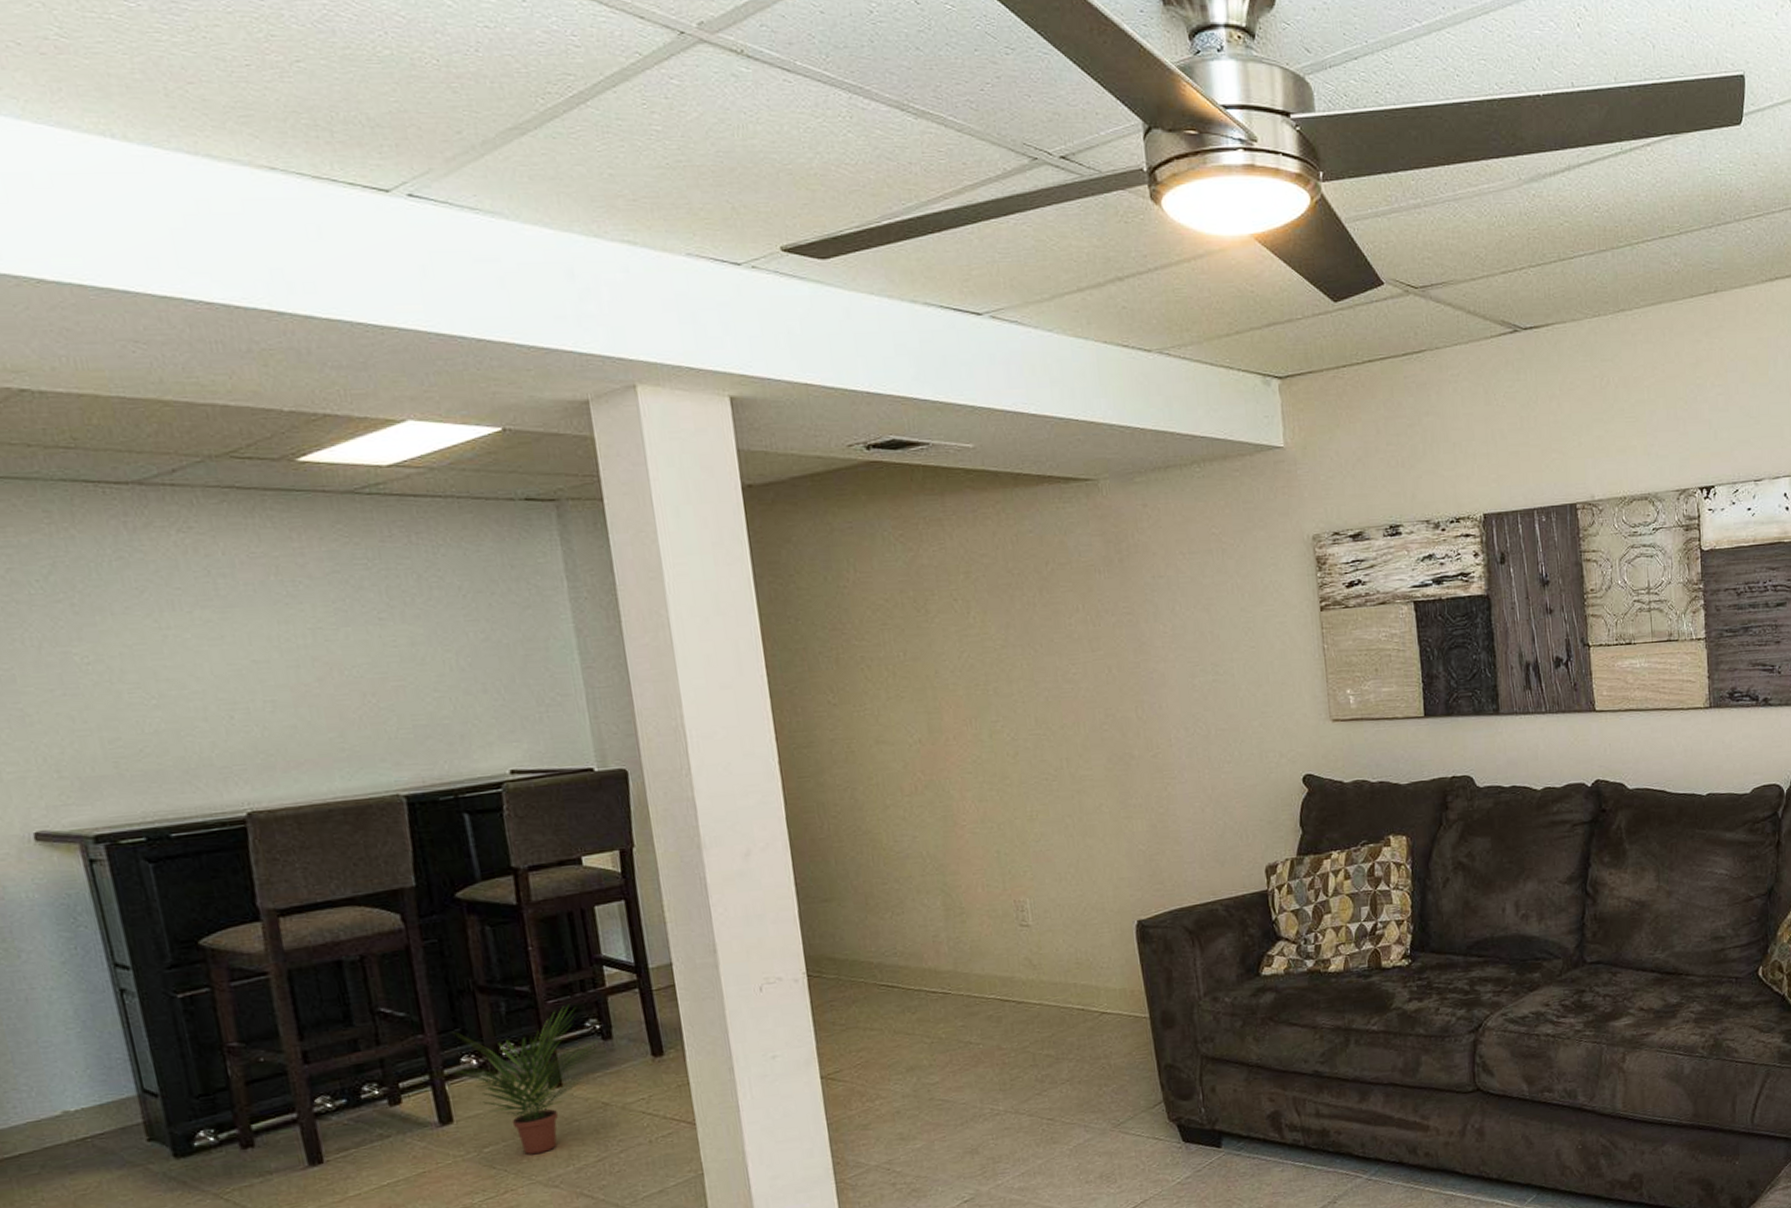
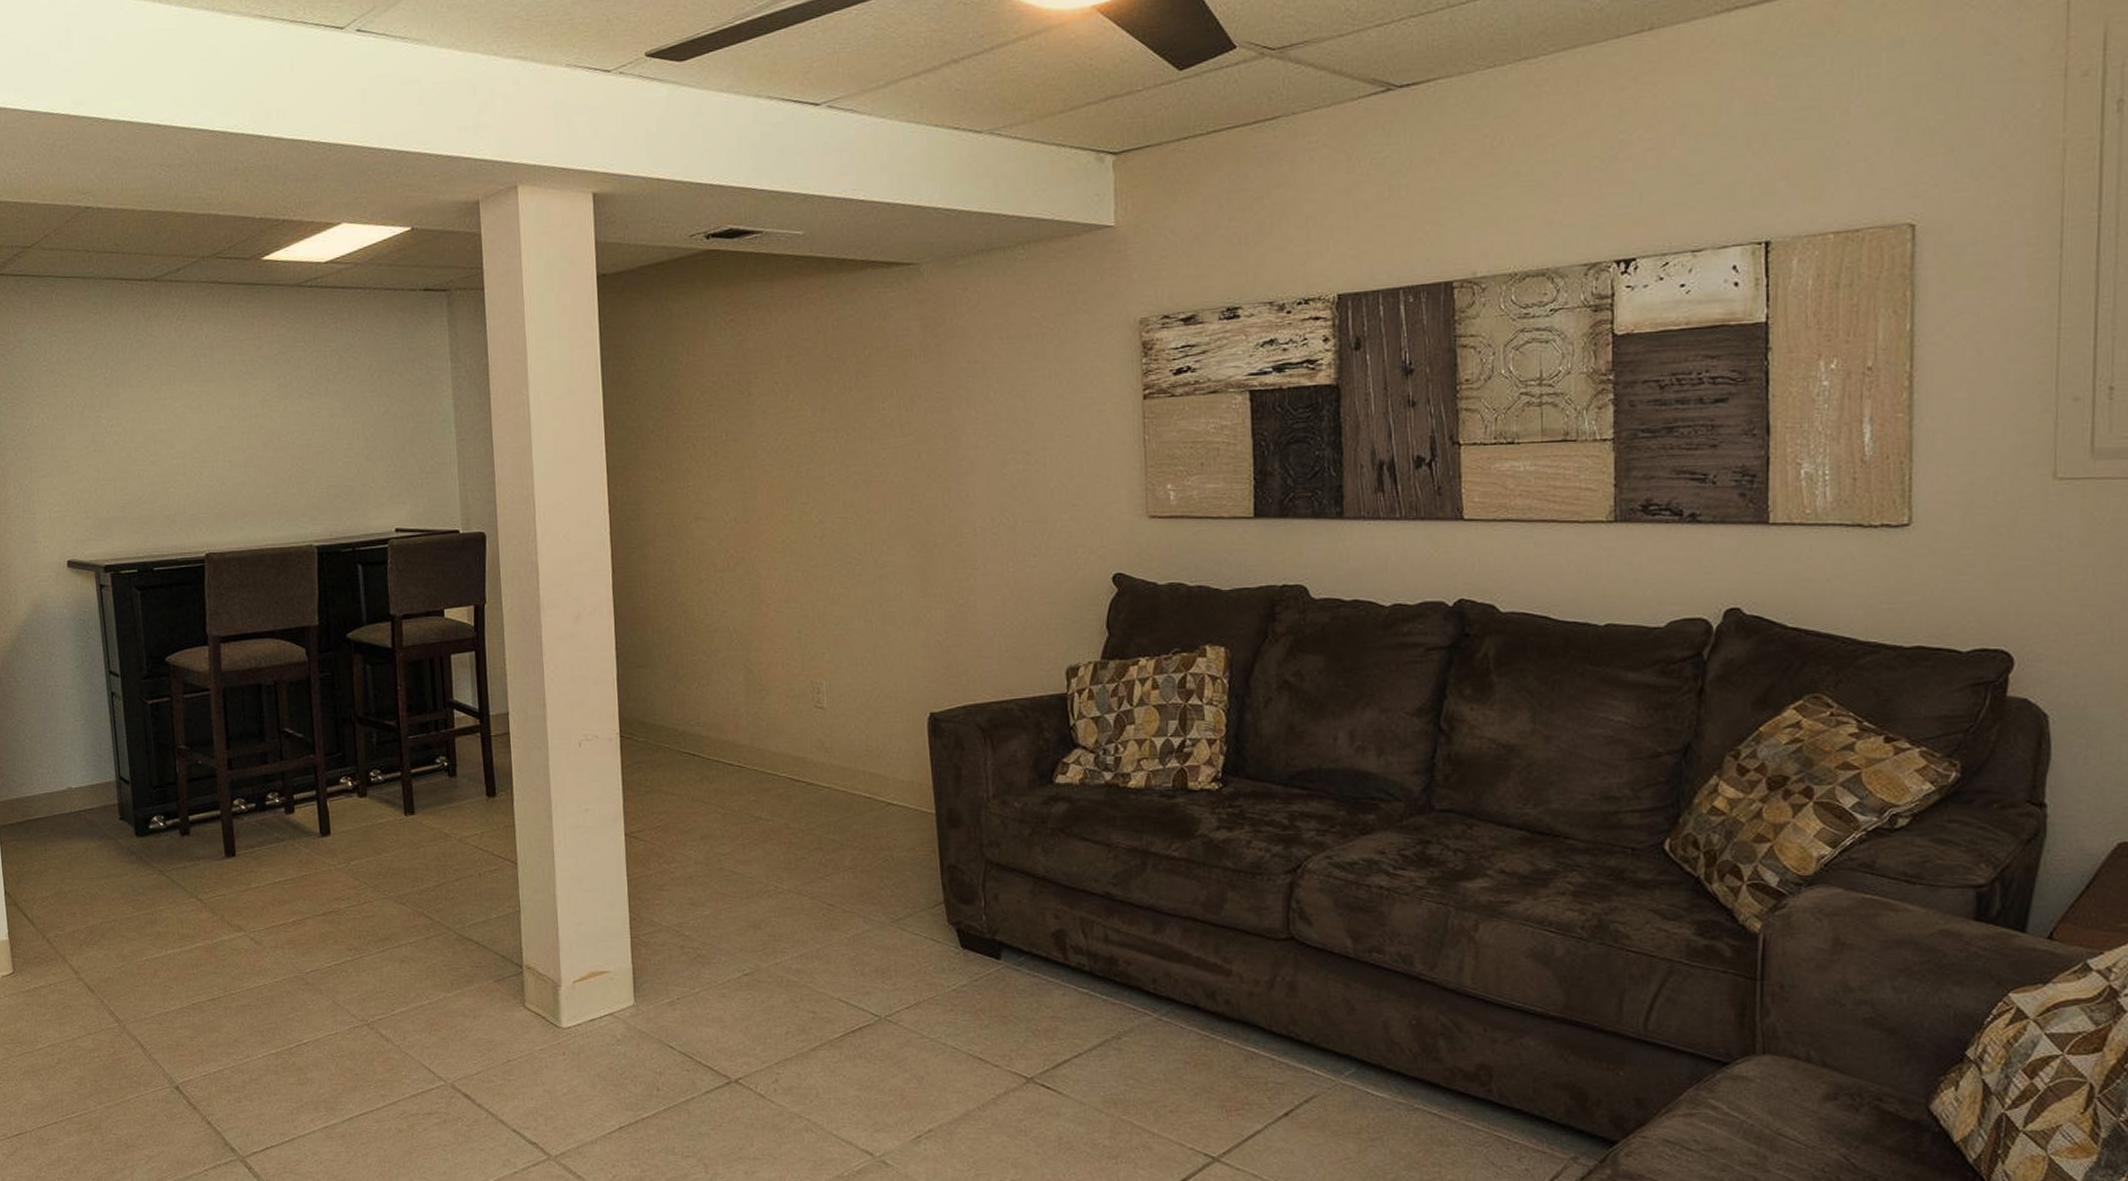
potted plant: present [448,1005,601,1155] -> none [330,741,447,873]

